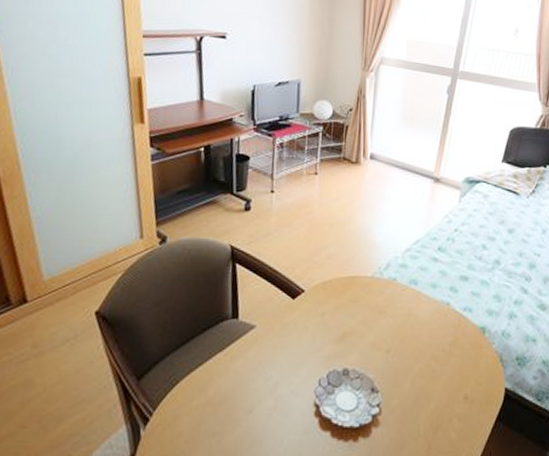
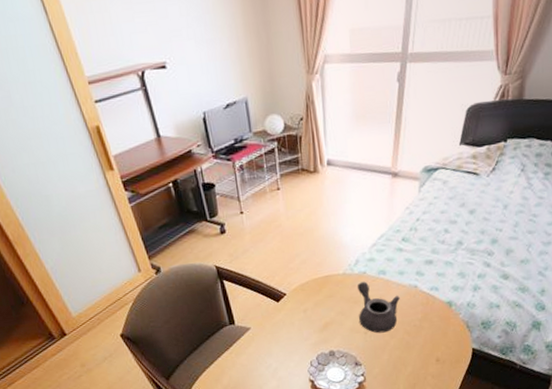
teapot: none [382,289,430,354] -> present [357,281,400,333]

